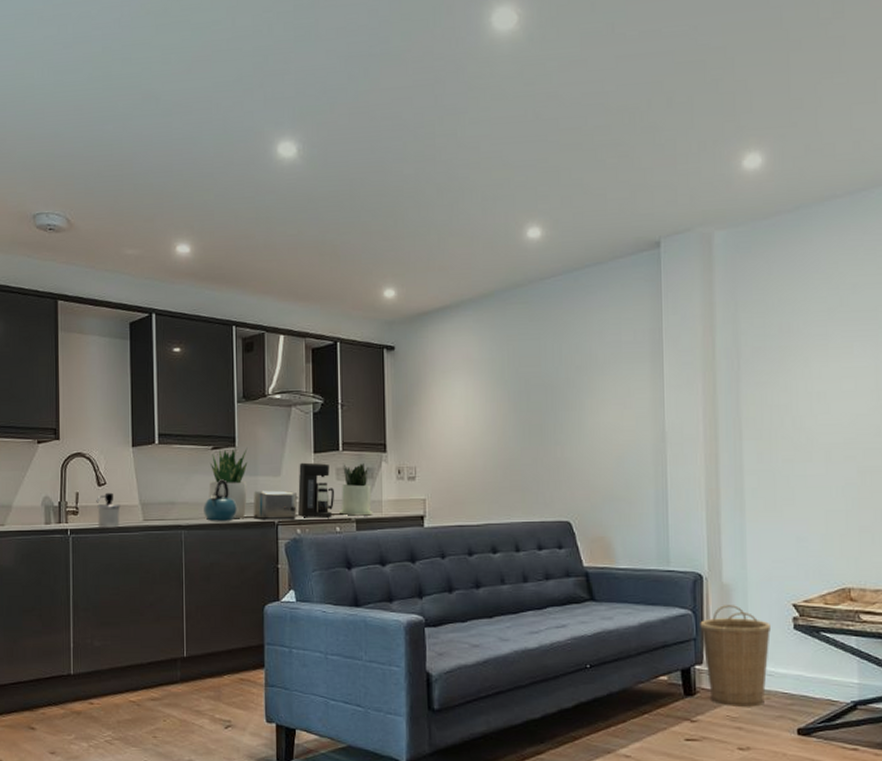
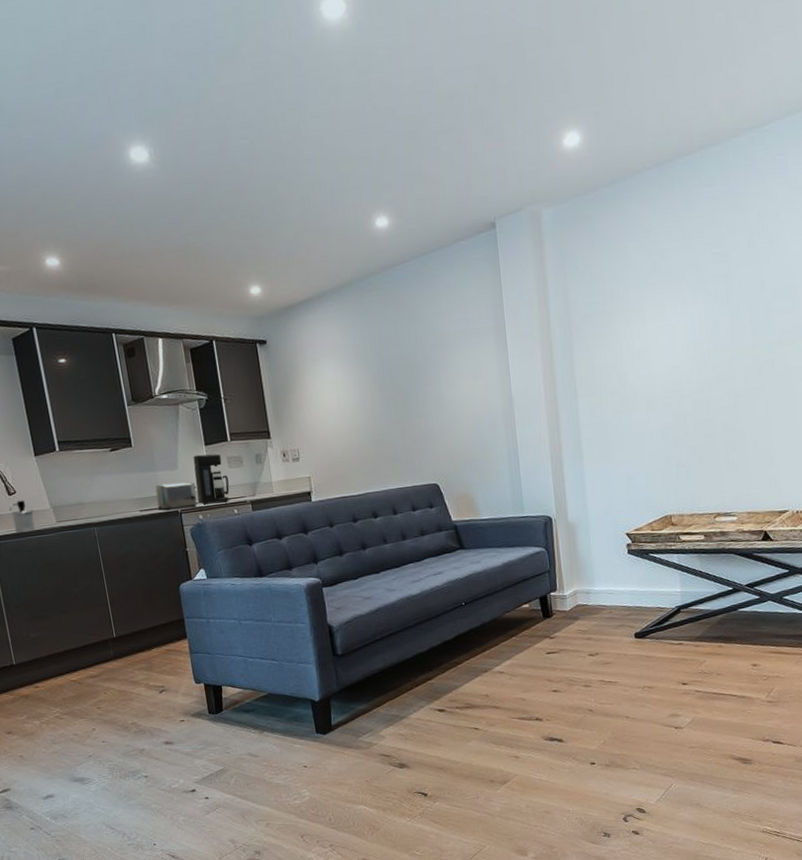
kettle: present [204,479,237,522] -> none [111,477,143,517]
planter: present [208,447,248,519] -> none [111,446,150,513]
planter: present [338,463,373,516] -> none [232,451,266,499]
basket: present [700,605,771,707] -> none [552,539,610,623]

